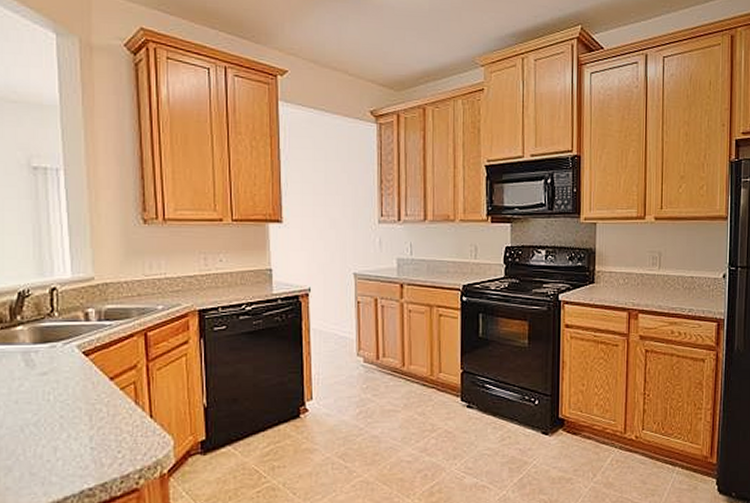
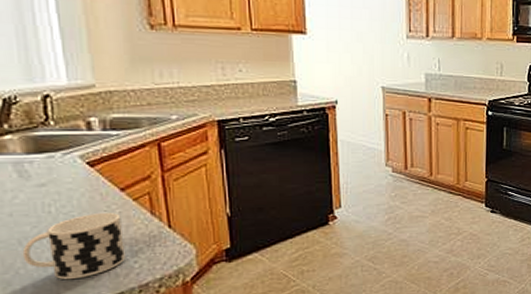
cup: none [23,402,110,468] -> present [22,213,125,280]

